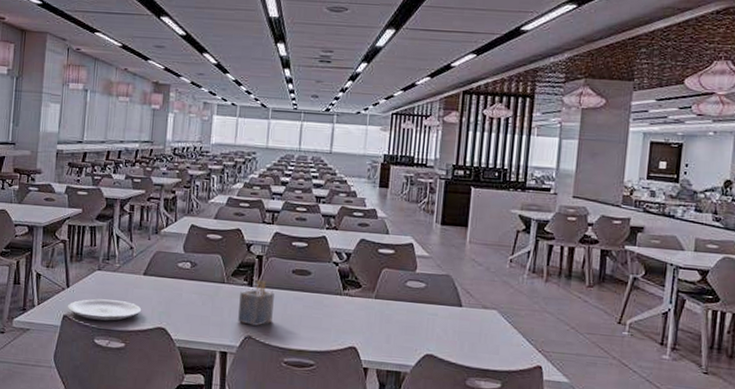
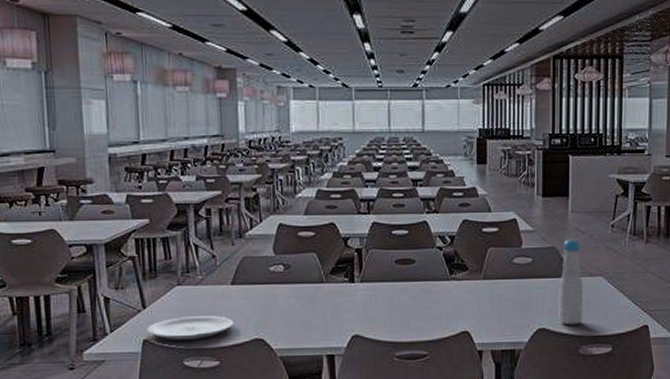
napkin holder: present [238,279,274,326] -> none [342,274,379,323]
bottle: none [447,269,476,356] -> present [558,239,584,325]

